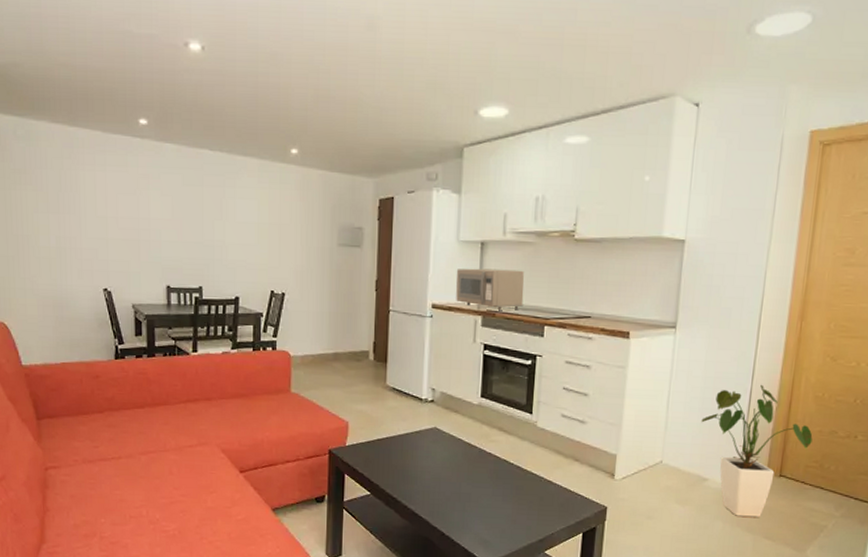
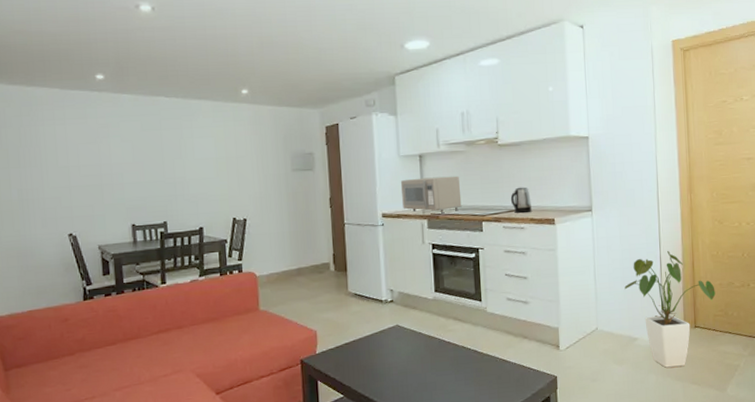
kettle: none [580,291,605,321] -> present [510,187,532,213]

